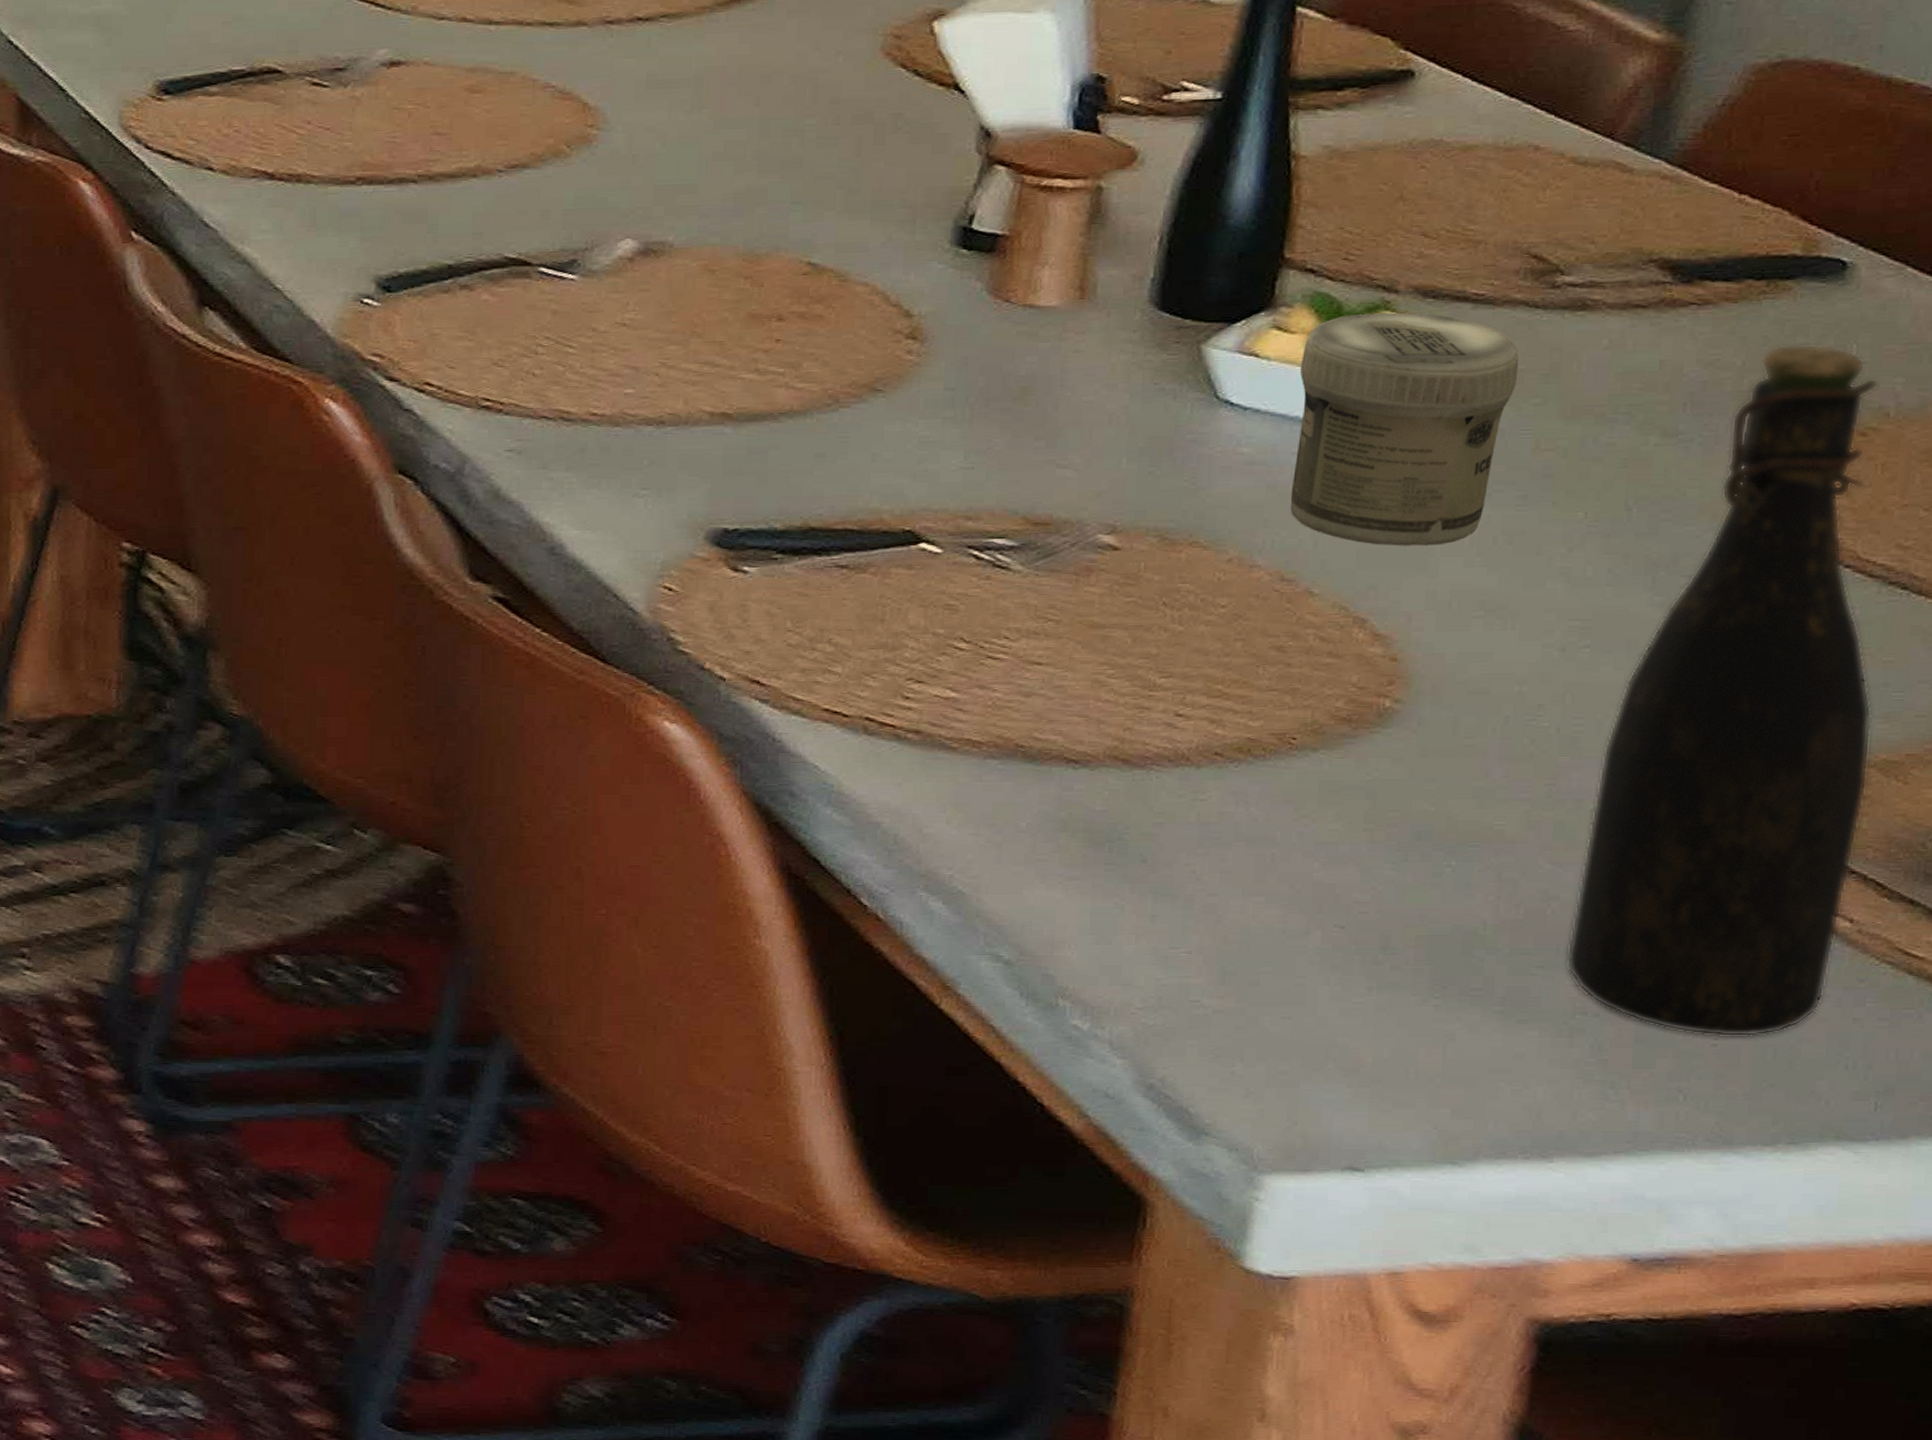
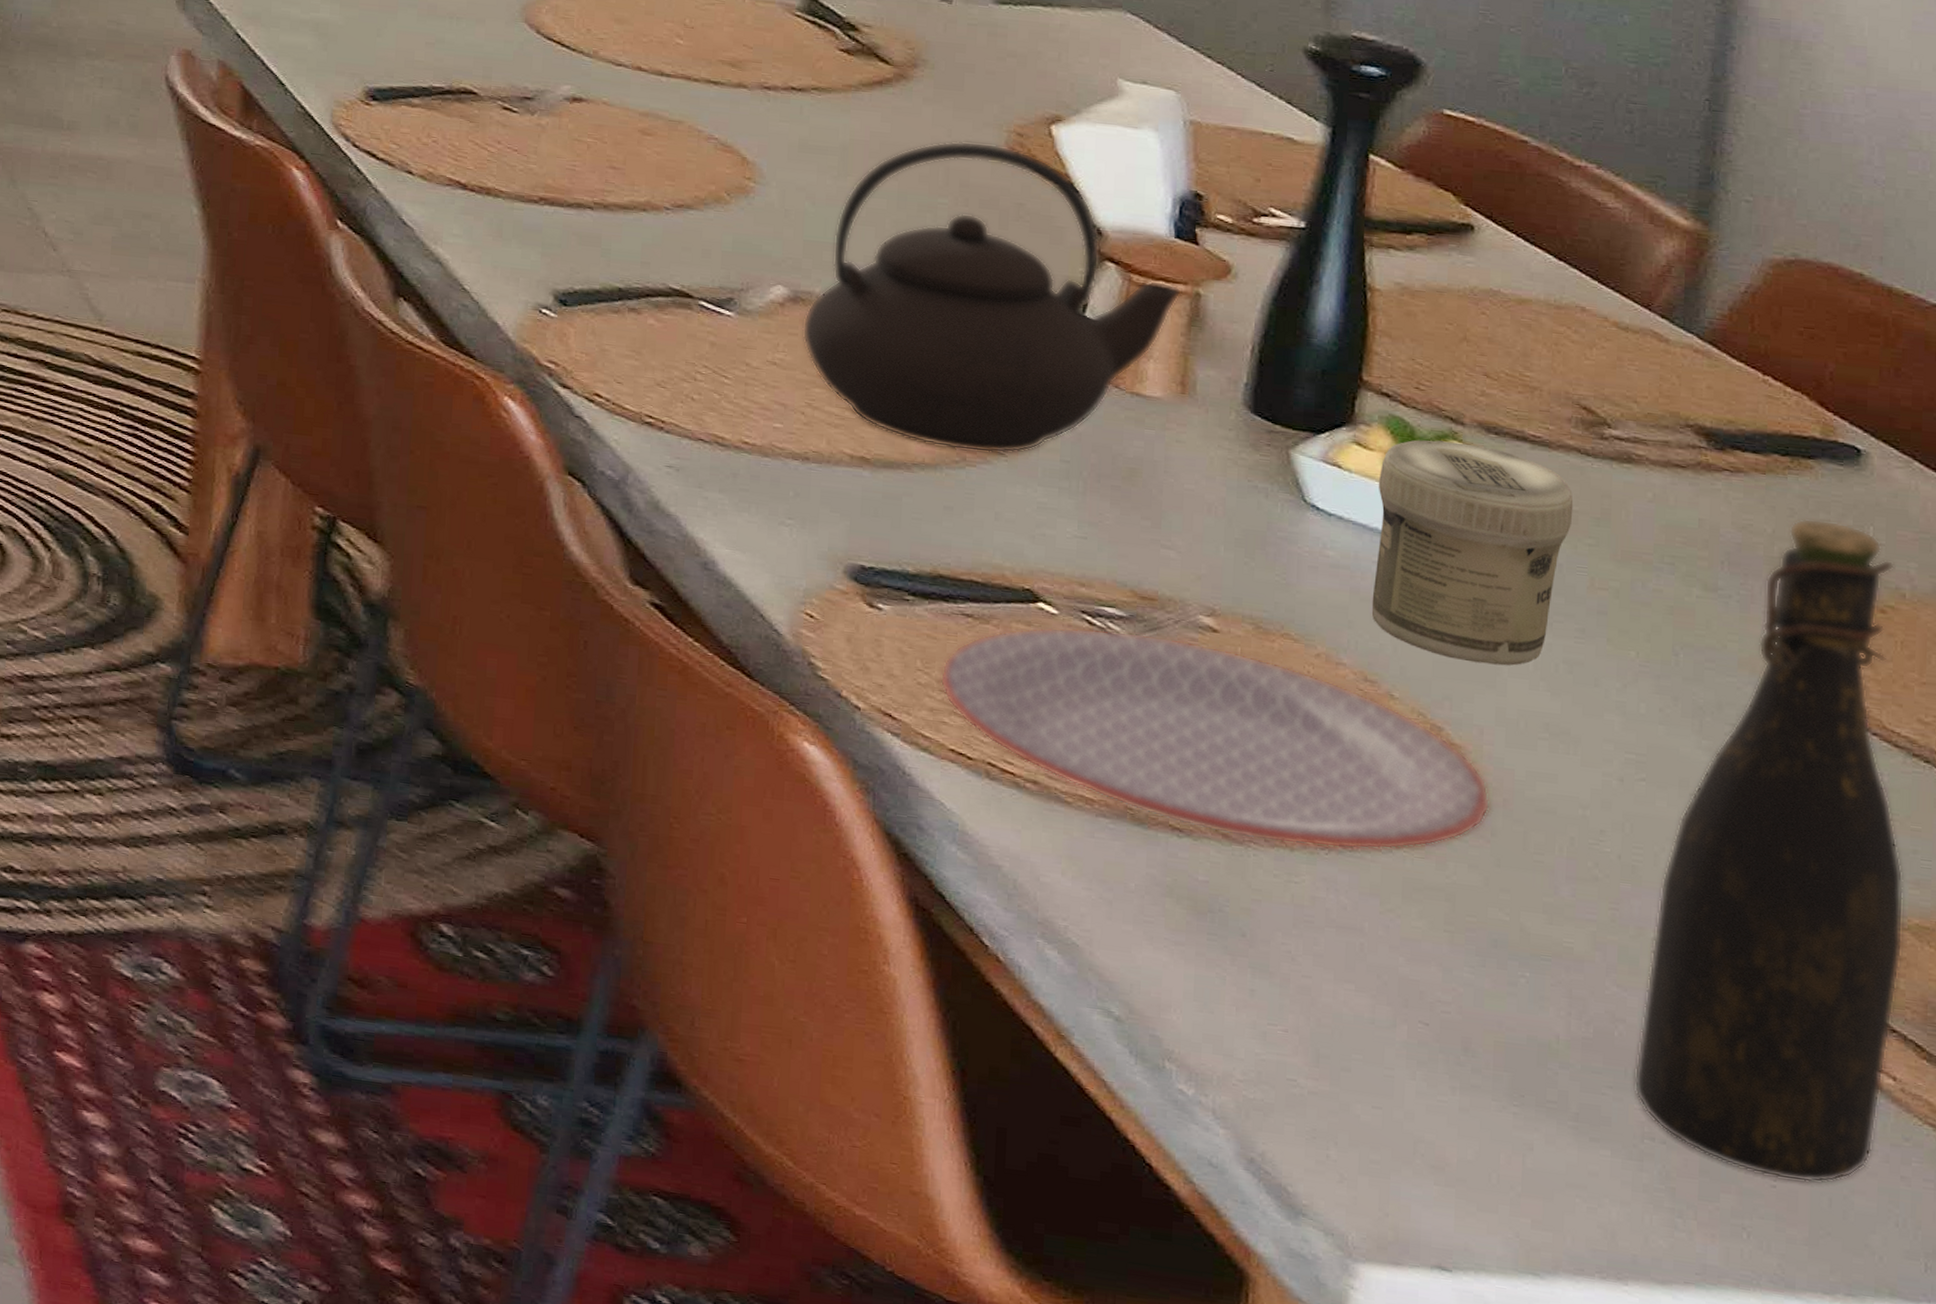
teapot: none [654,51,1082,392] -> present [802,141,1182,454]
plate: none [812,562,1418,761] -> present [940,627,1491,850]

